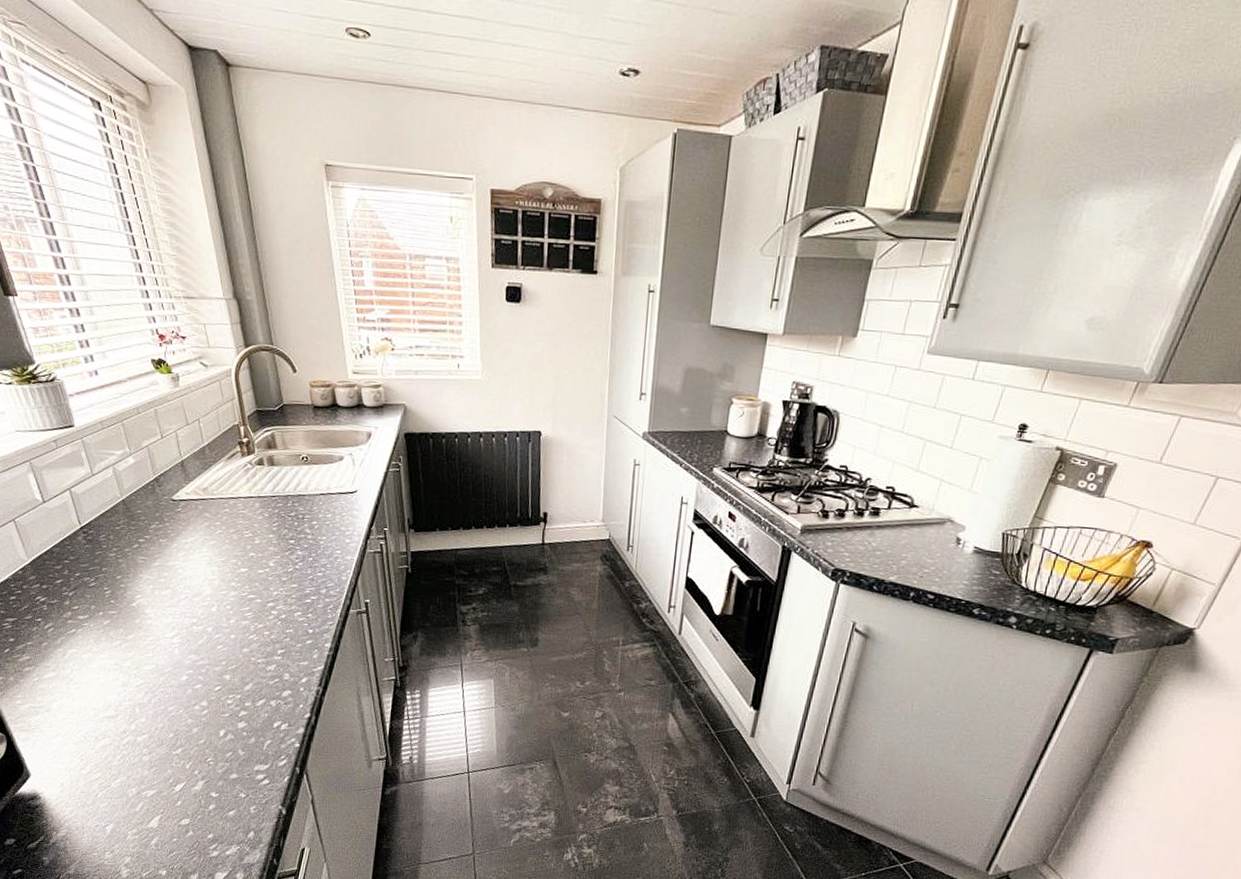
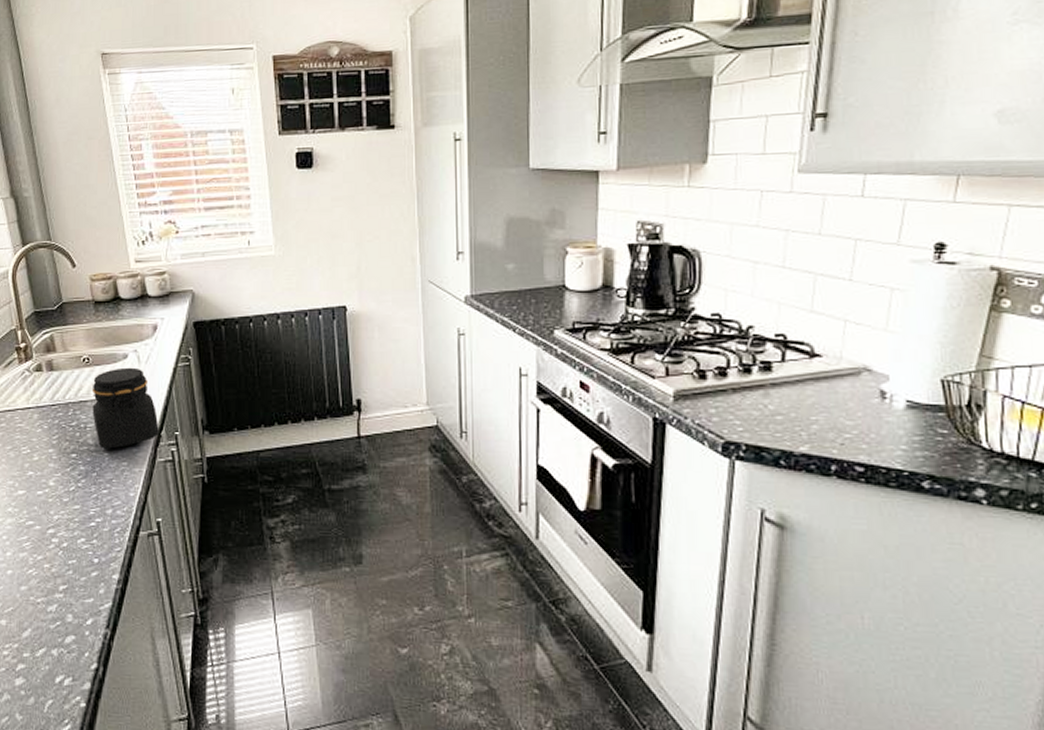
jar: none [309,468,370,539] -> present [91,367,159,449]

